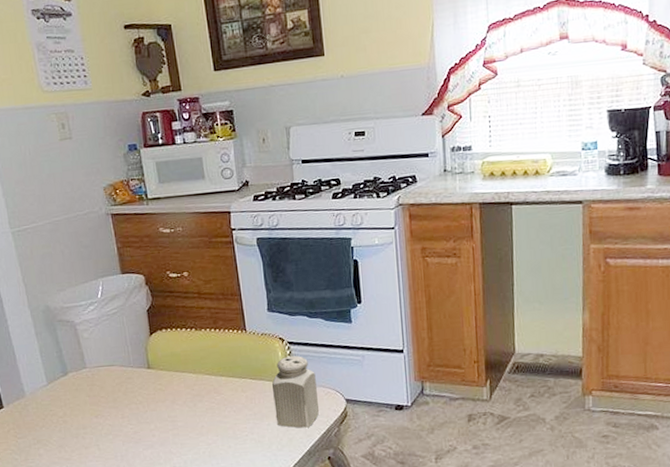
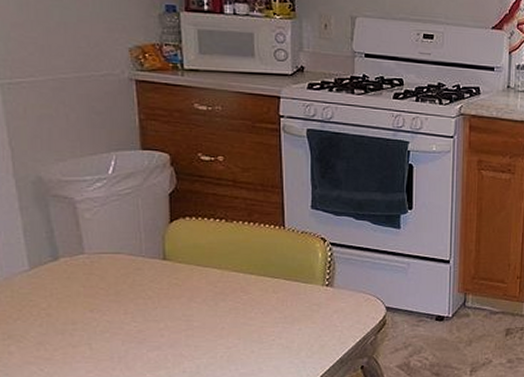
salt shaker: present [271,356,319,428] -> none [307,258,356,335]

